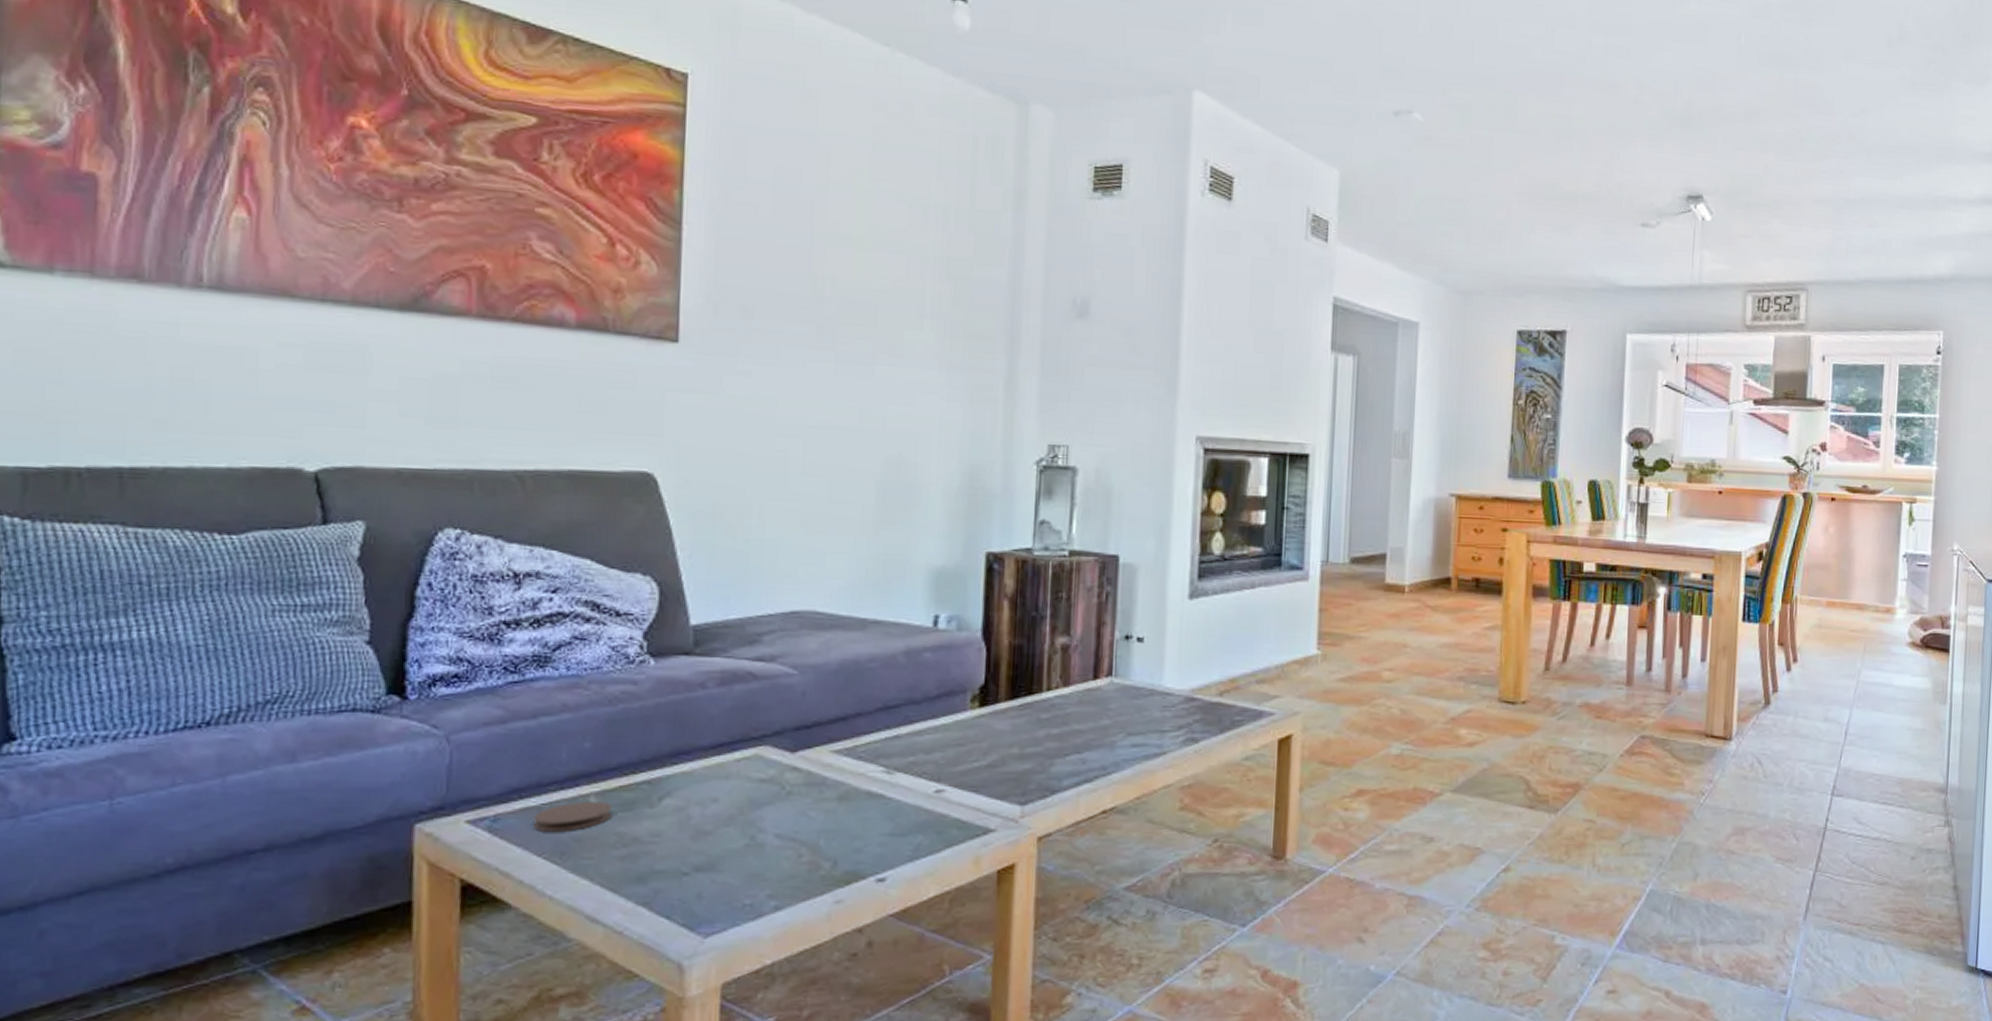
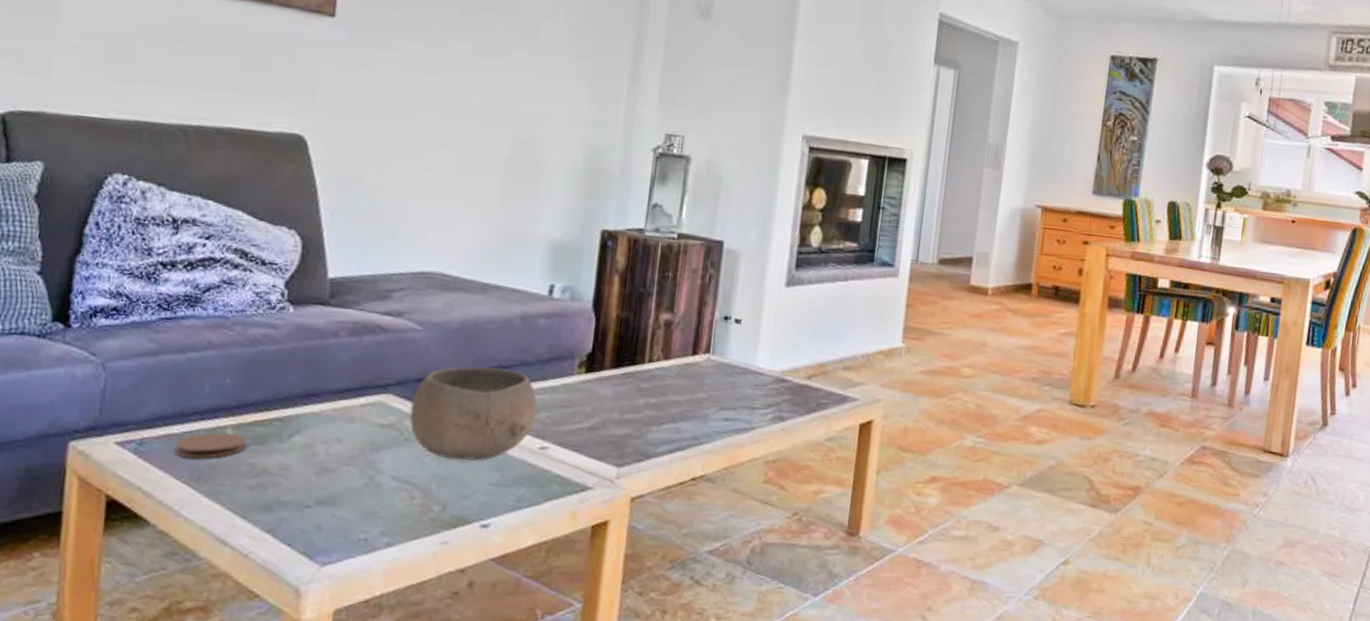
bowl: none [790,708,929,811] -> present [409,366,538,460]

